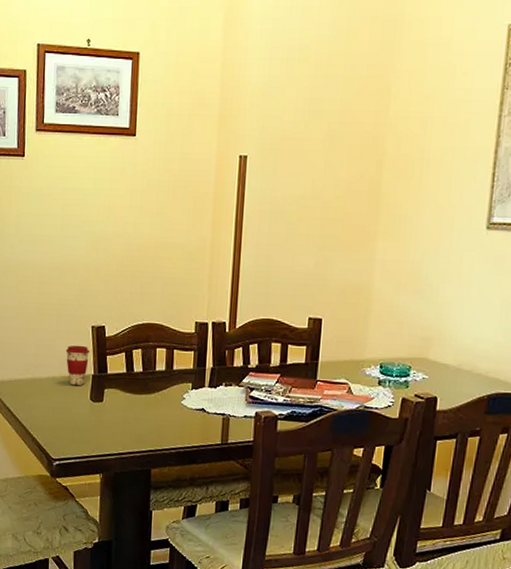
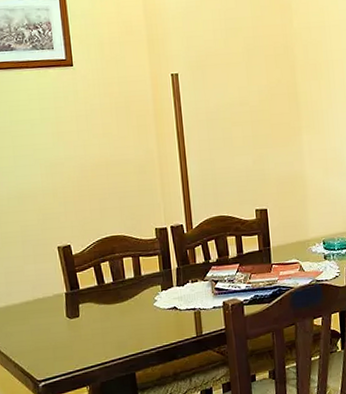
coffee cup: present [65,345,89,386] -> none [35,266,60,307]

